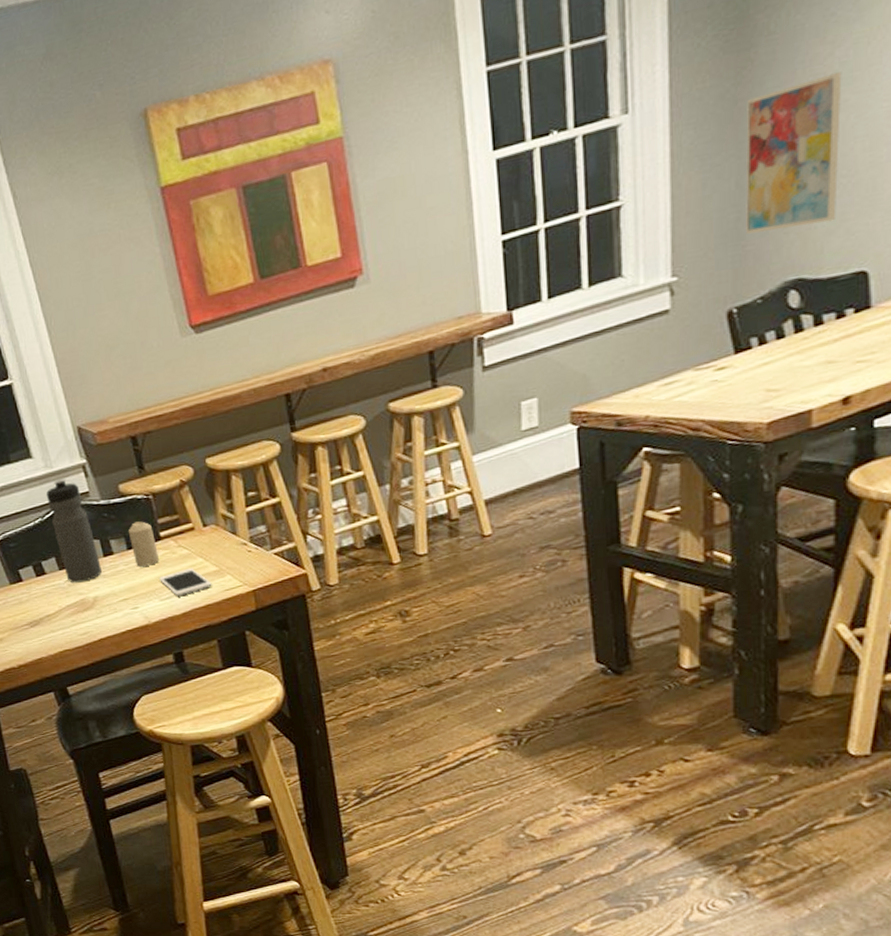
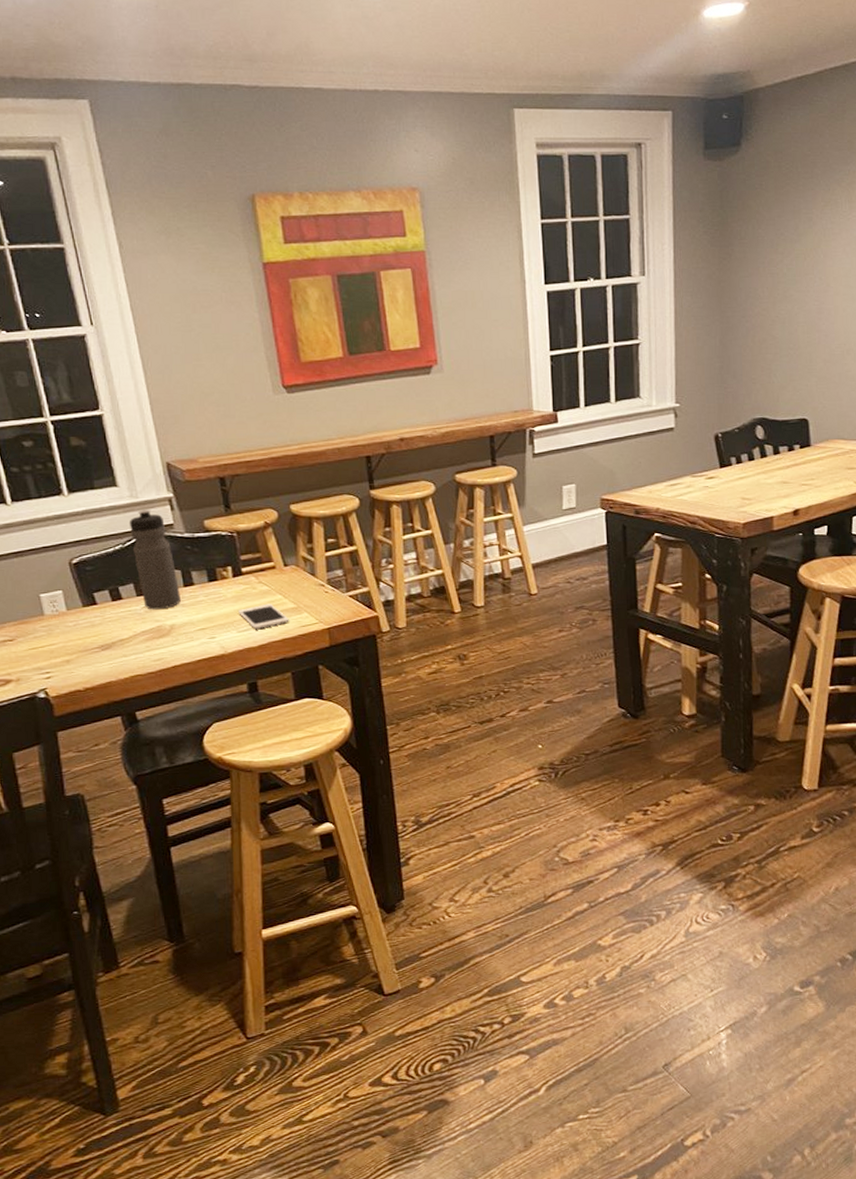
candle: present [128,521,159,567] -> none [210,556,239,599]
wall art: present [745,72,842,234] -> none [726,275,789,380]

